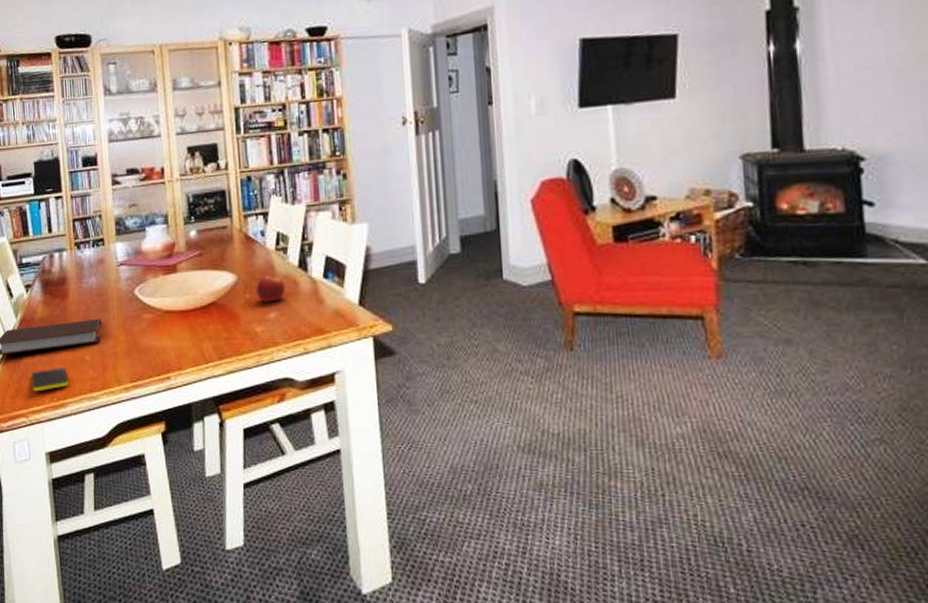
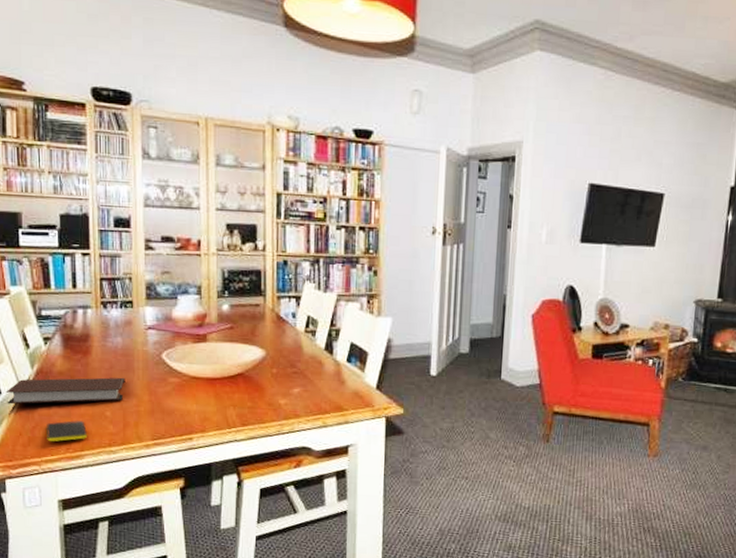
fruit: present [256,275,286,303] -> none [283,354,311,379]

